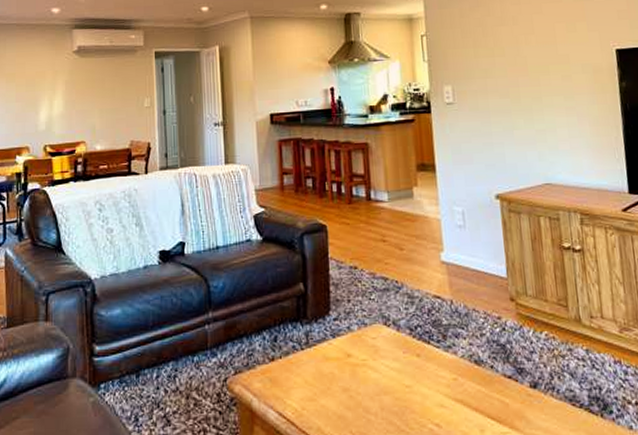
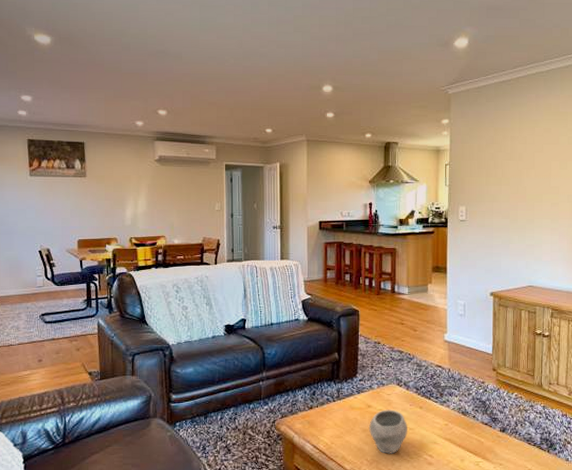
bowl: none [350,359,403,423] -> present [369,409,407,454]

